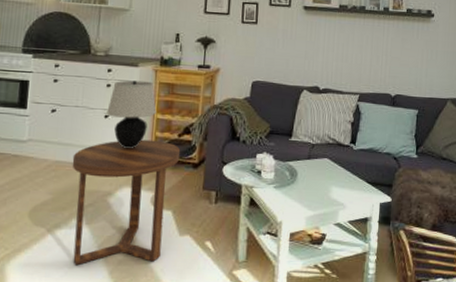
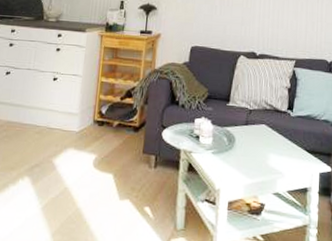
side table: present [72,139,181,266] -> none [18,102,123,227]
table lamp: present [106,80,157,149] -> none [55,45,101,111]

